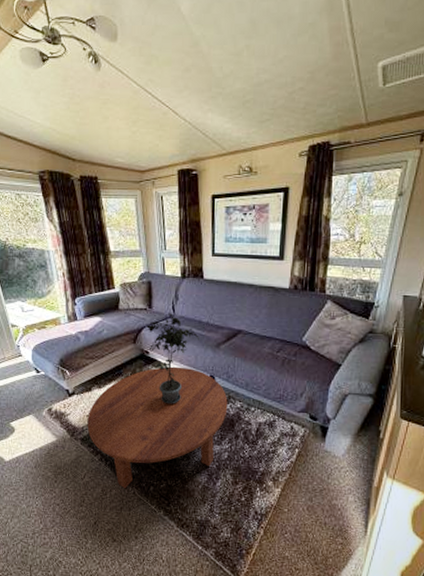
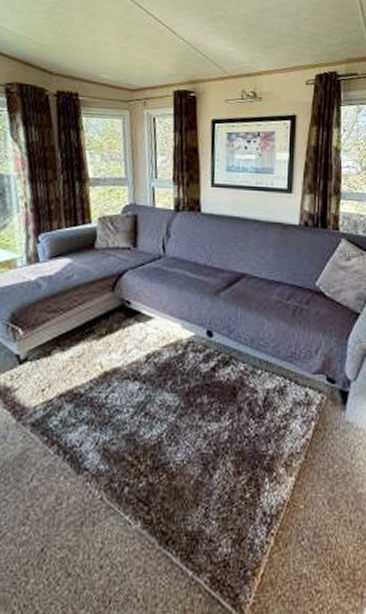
coffee table: present [87,366,228,489] -> none [41,320,229,494]
potted plant: present [146,313,199,404] -> none [129,253,194,370]

